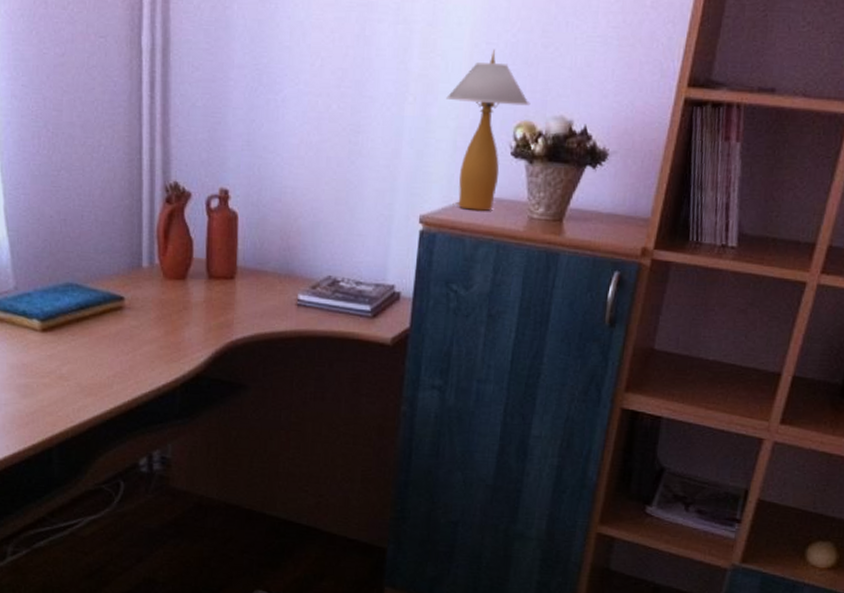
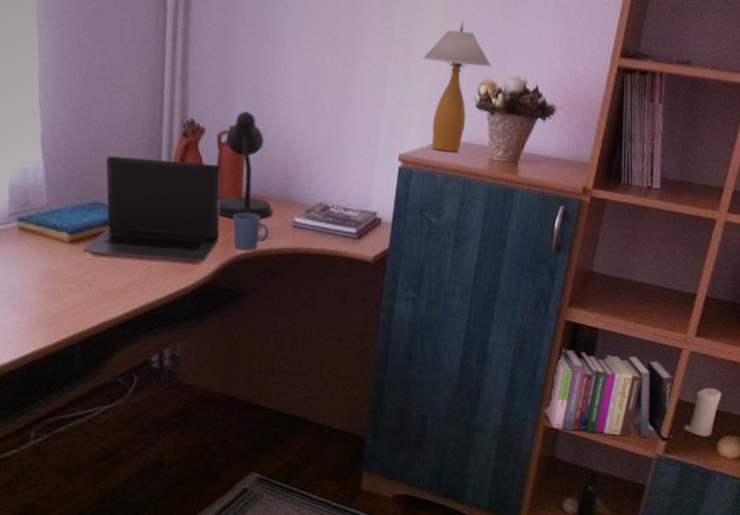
laptop computer: none [56,229,212,351] -> present [82,156,221,263]
desk lamp: none [209,171,273,322] -> present [218,111,273,240]
mug: none [227,290,270,335] -> present [233,212,270,250]
books: none [596,441,754,548] -> present [544,348,675,441]
candle: none [764,484,812,544] -> present [683,387,722,437]

